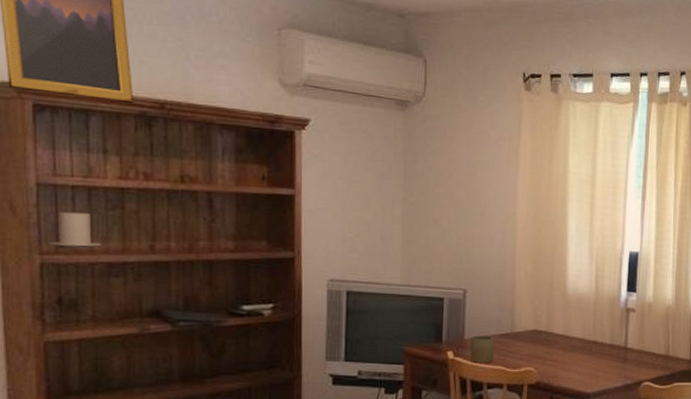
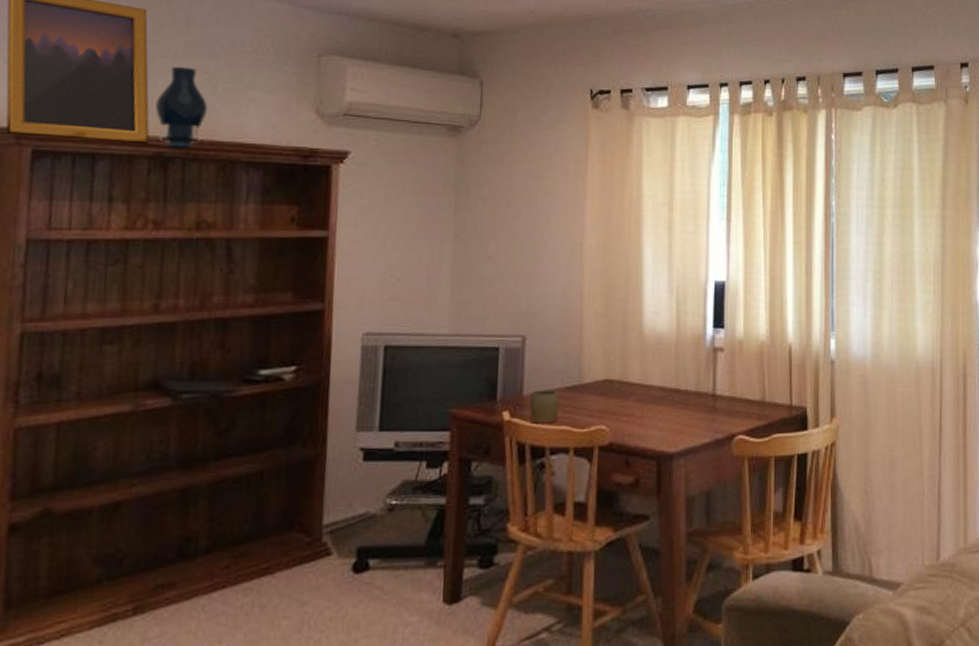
candle: present [48,211,101,250] -> none [32,270,96,314]
vase: none [136,33,183,110] -> present [154,67,208,149]

